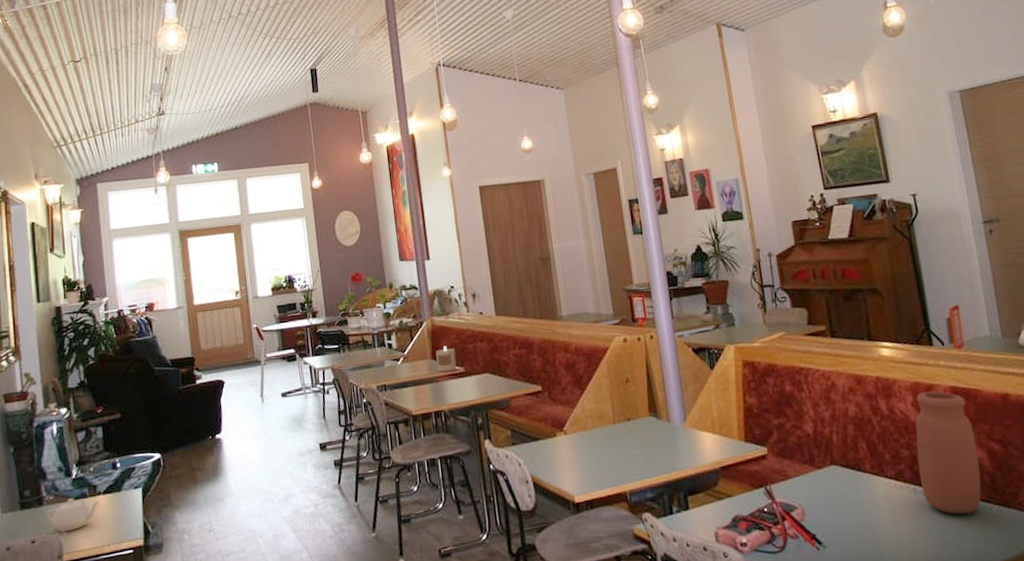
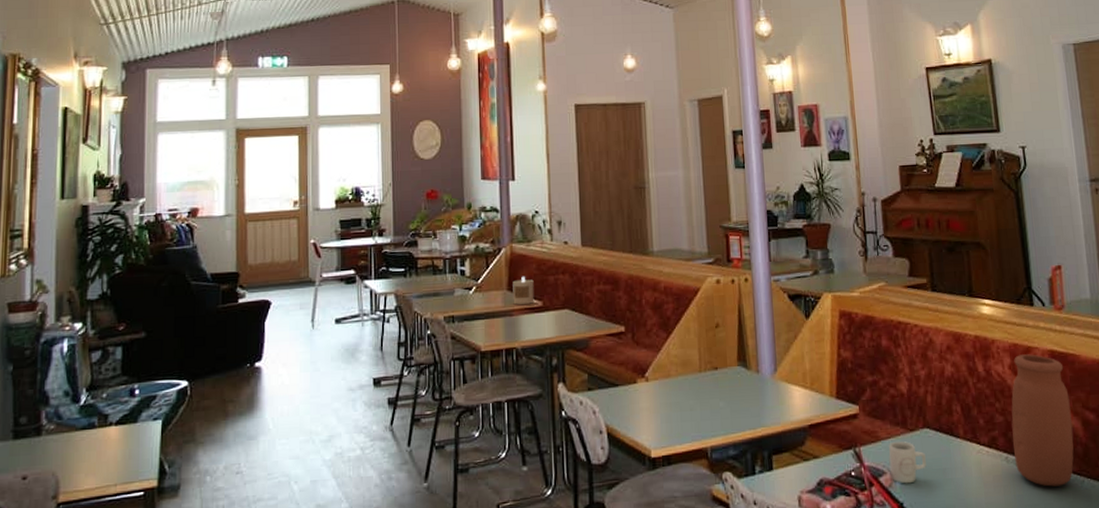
teapot: present [46,497,100,532] -> none [43,427,110,467]
mug: none [797,478,836,517] -> present [888,441,926,484]

